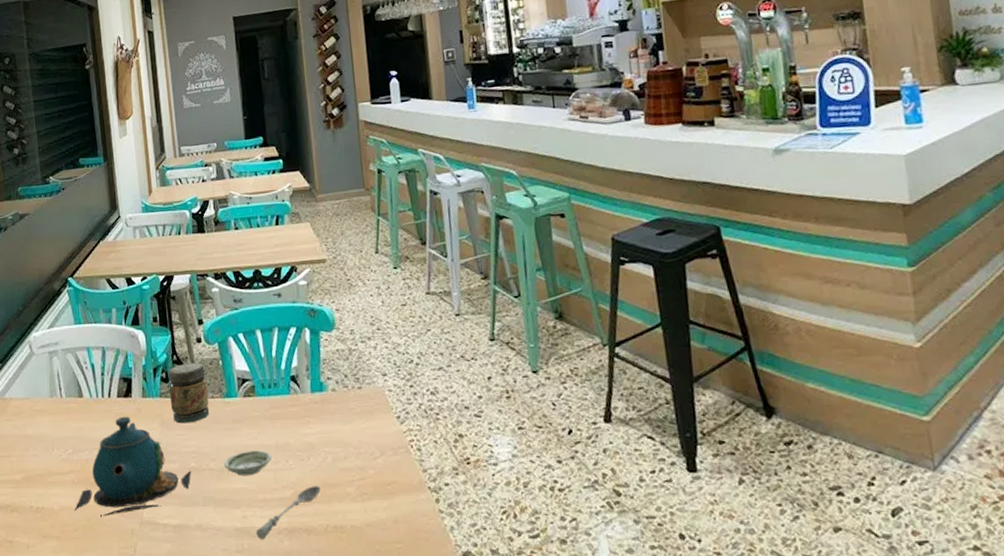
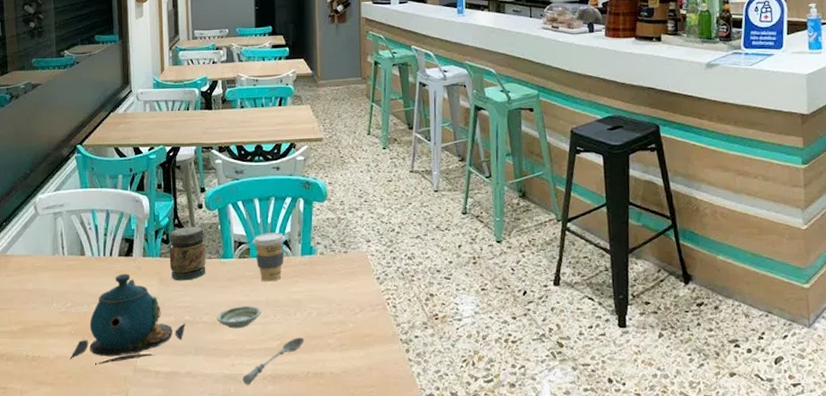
coffee cup: none [257,367,293,423] -> present [253,232,285,282]

